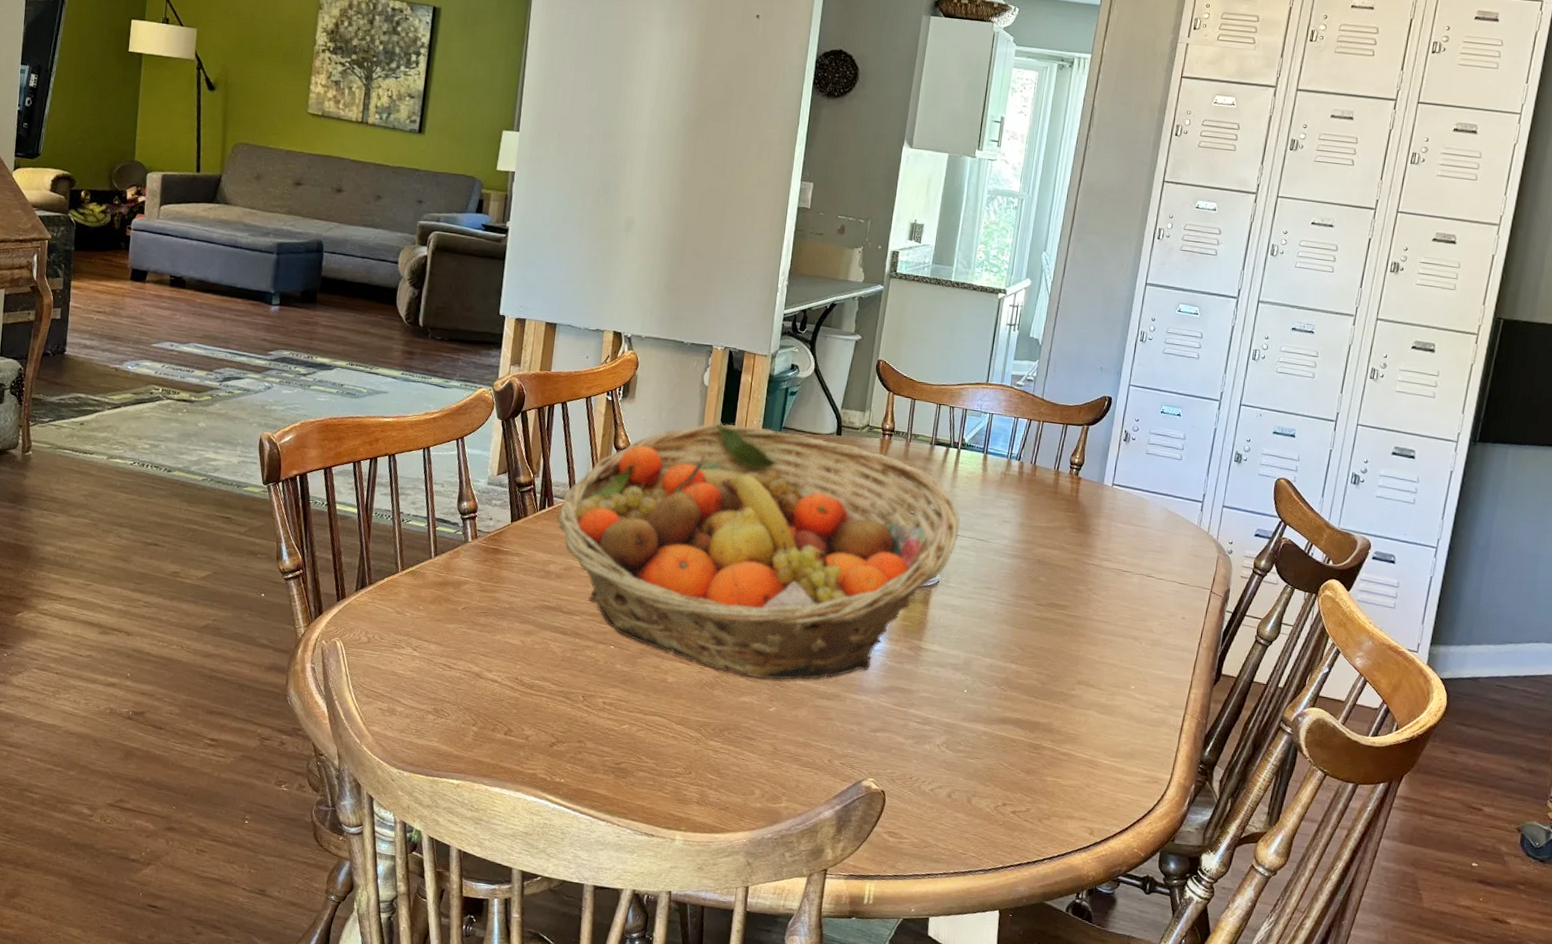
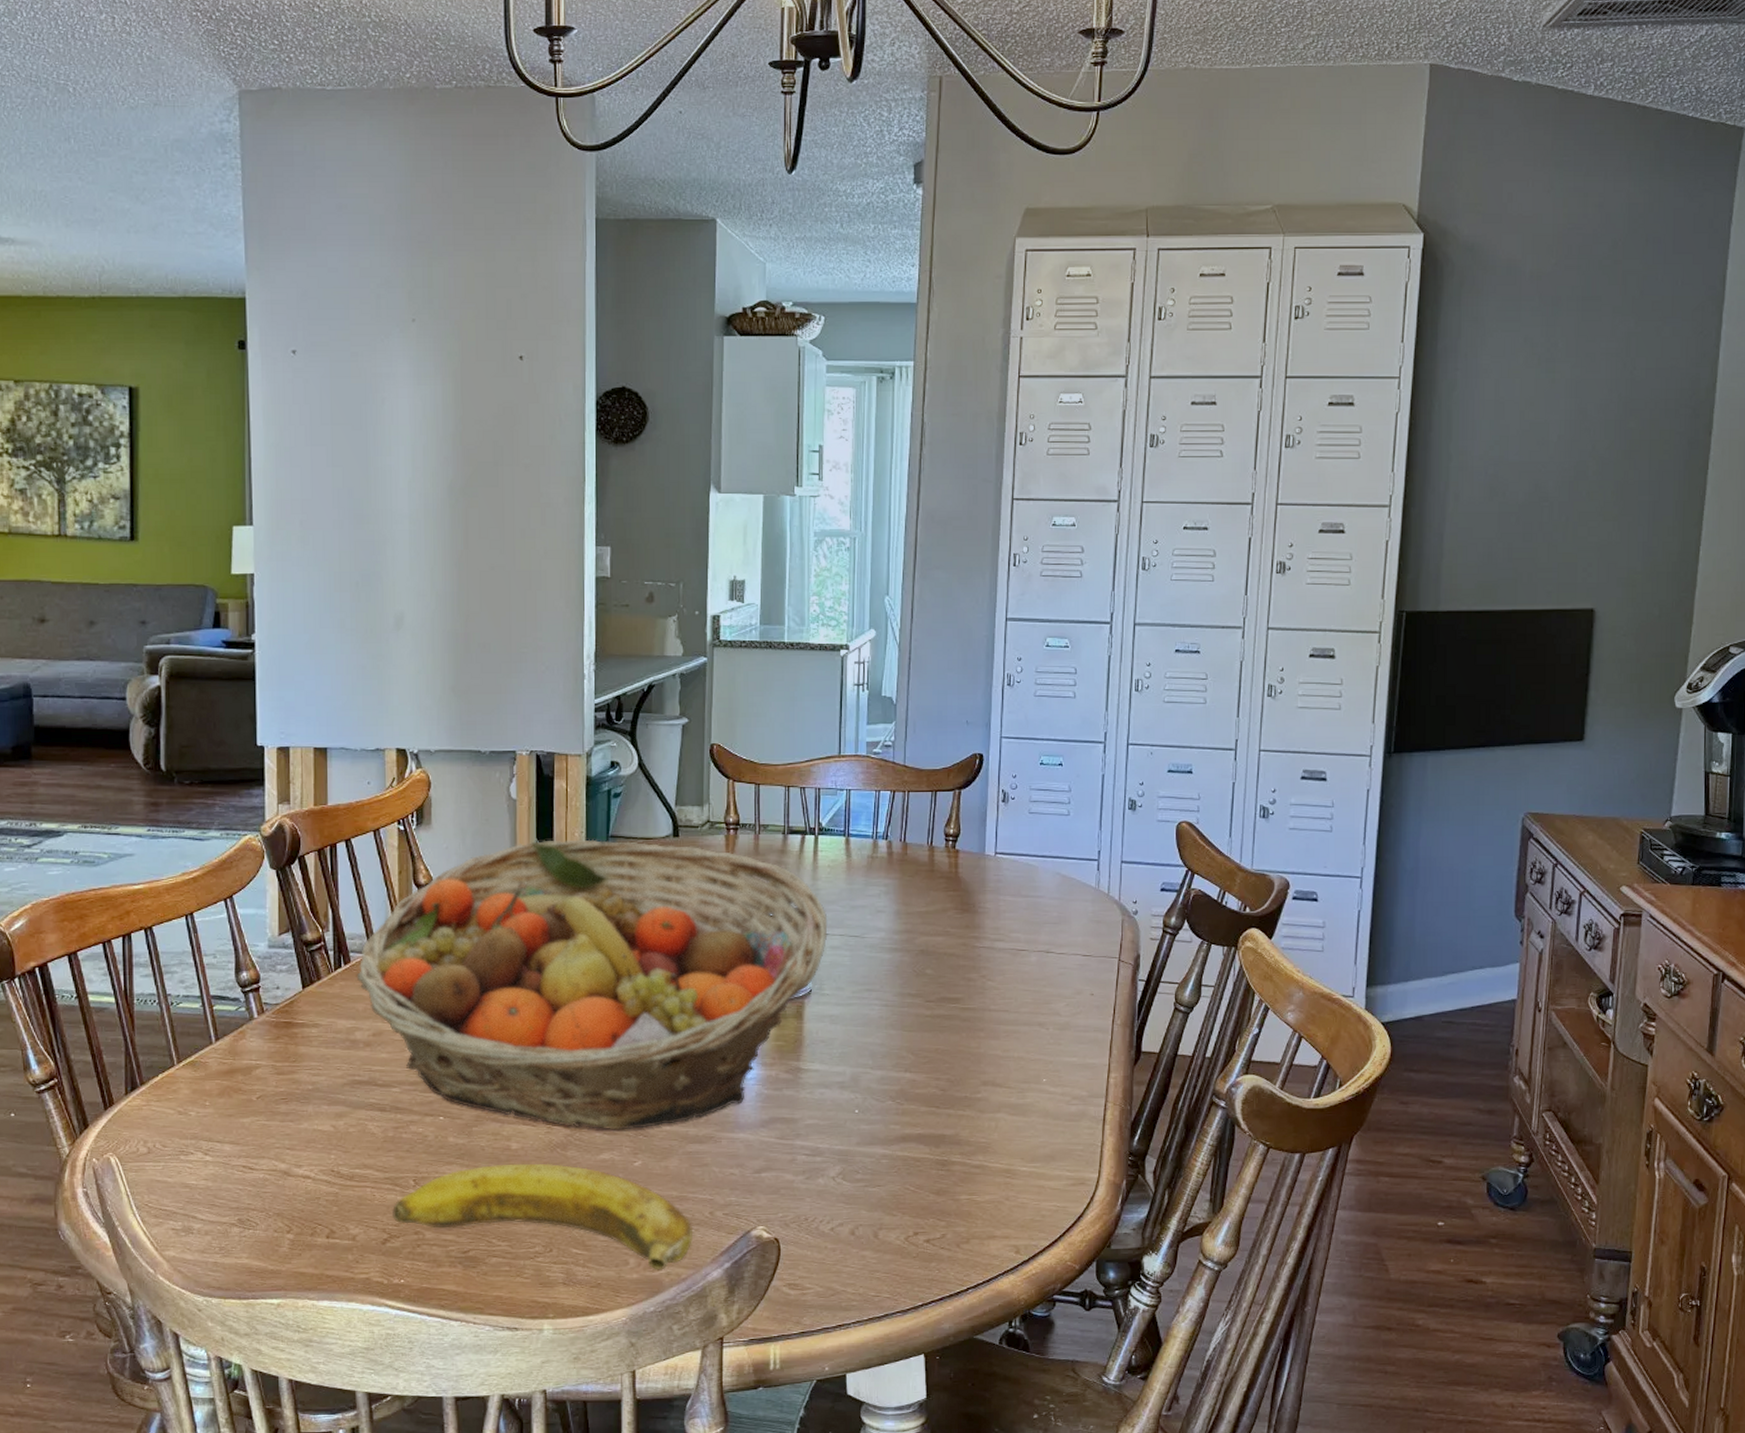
banana: none [561,693,812,804] -> present [392,1163,694,1270]

